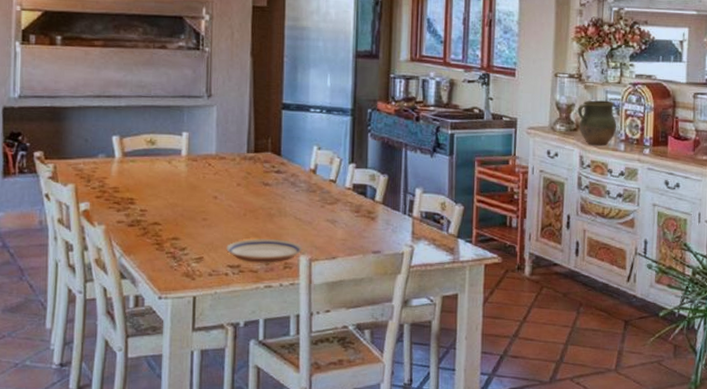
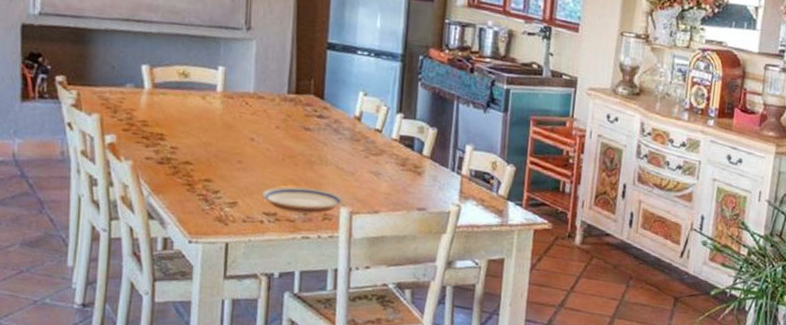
ceramic jug: present [577,100,617,146] -> none [641,63,682,114]

